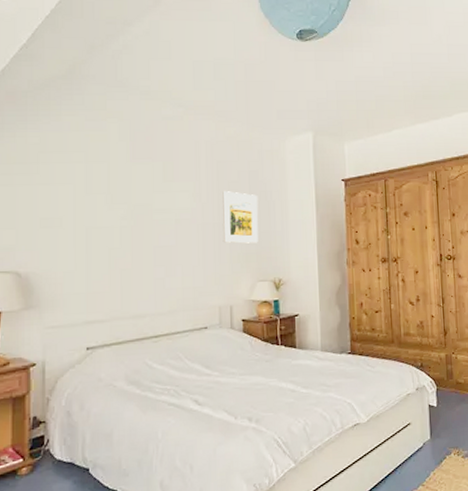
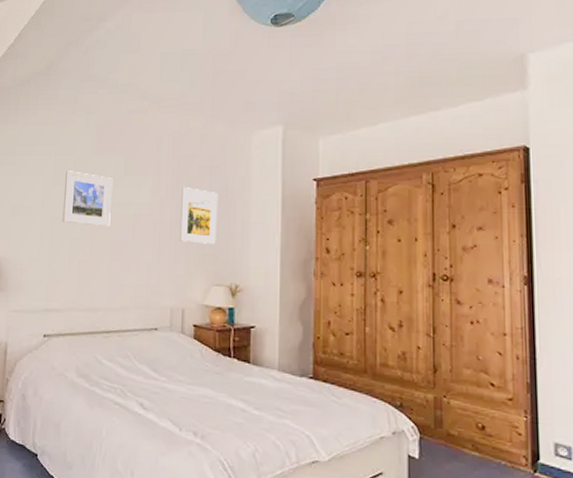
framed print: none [98,179,152,234] -> present [62,171,112,228]

